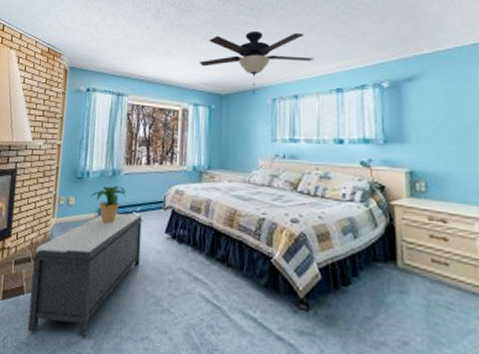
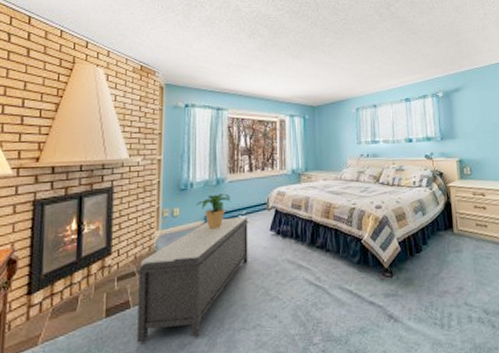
ceiling fan: present [199,30,314,94] -> none [292,51,387,105]

